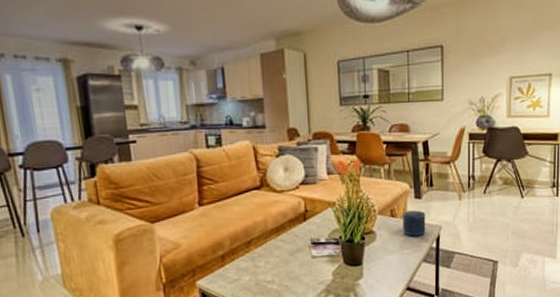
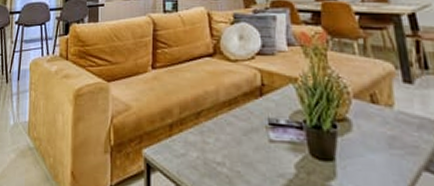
candle: present [403,210,426,236] -> none [387,98,425,133]

